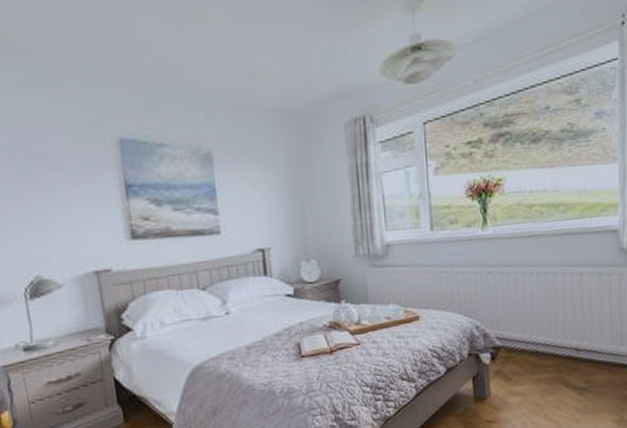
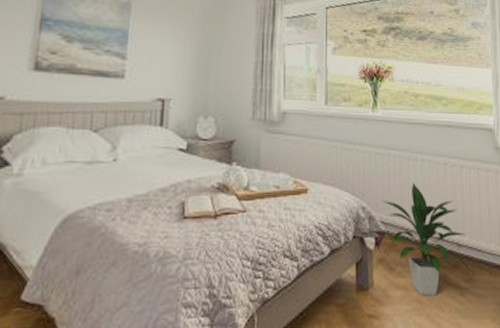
indoor plant: none [495,296,590,399] -> present [381,182,470,296]

